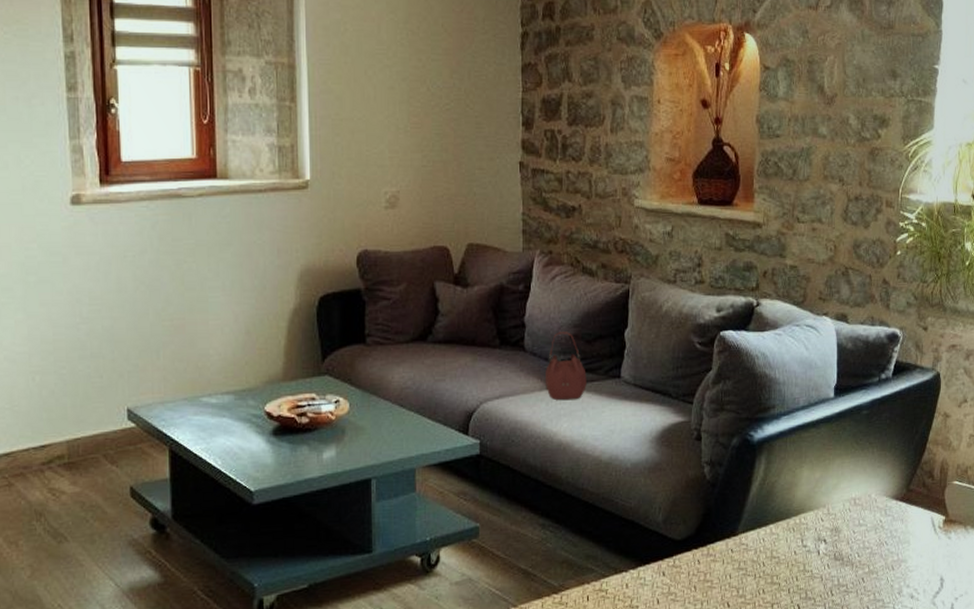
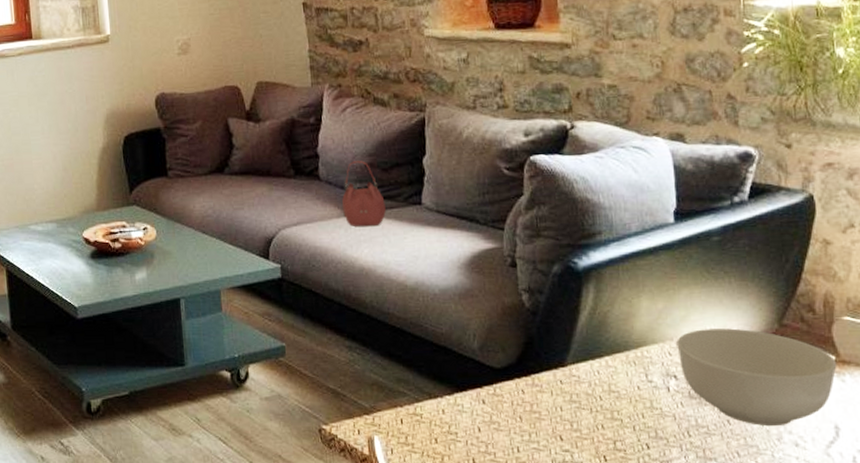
bowl: none [828,494,946,582] -> present [676,328,837,427]

